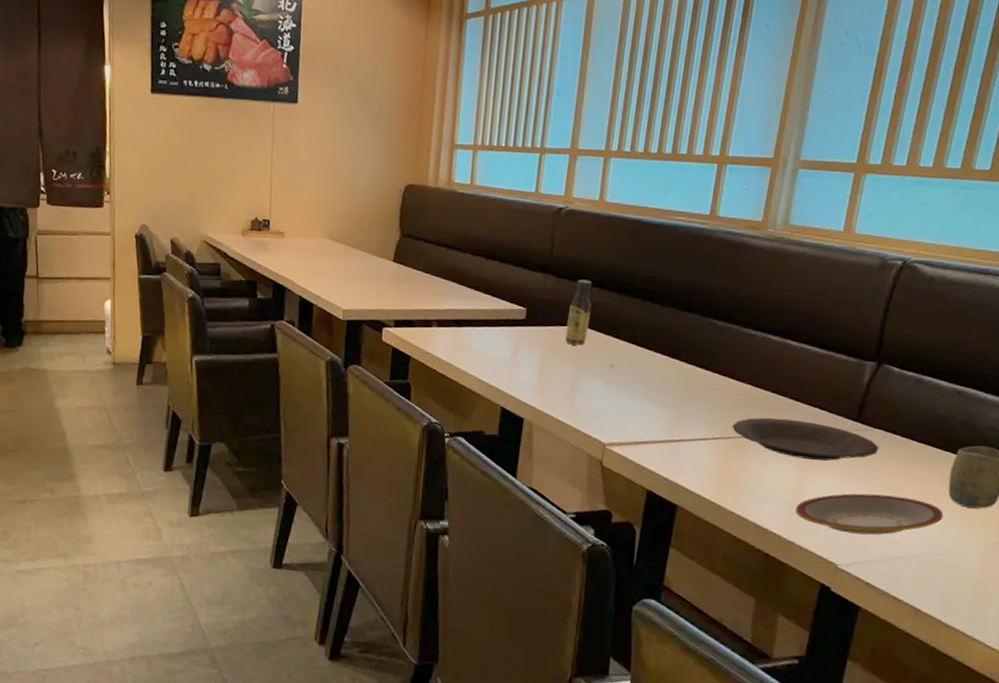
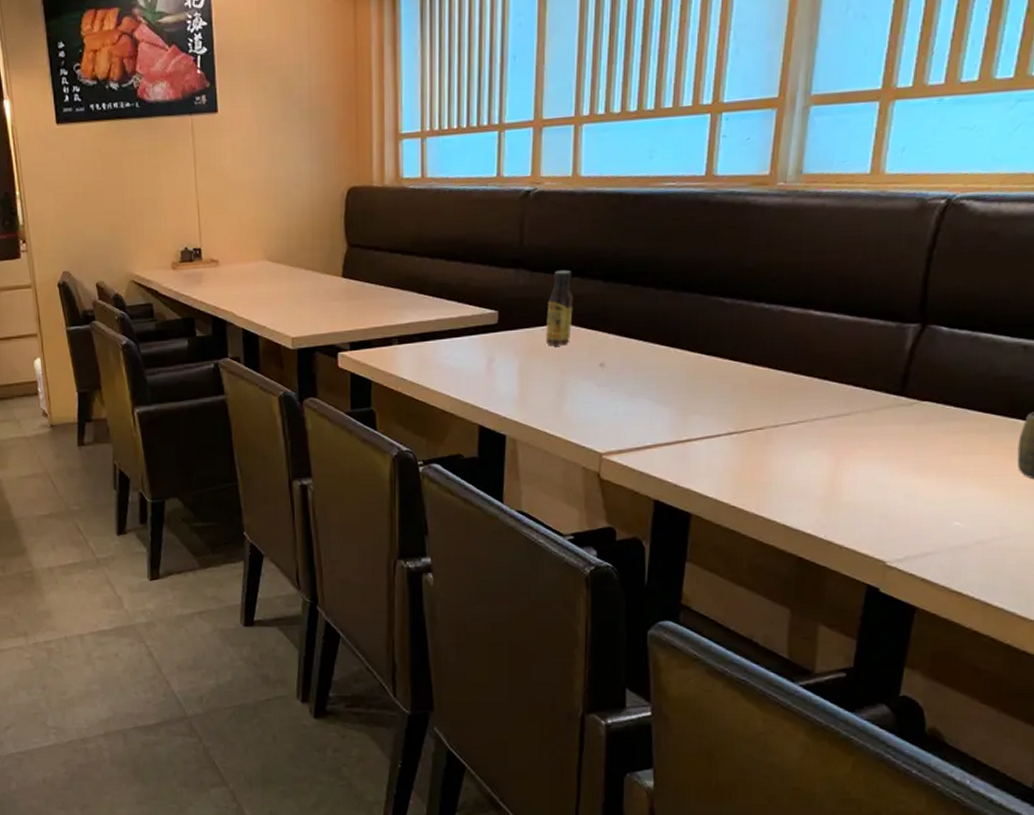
plate: present [732,417,879,461] -> none [749,401,929,446]
plate: present [795,493,944,535] -> none [831,476,1013,525]

